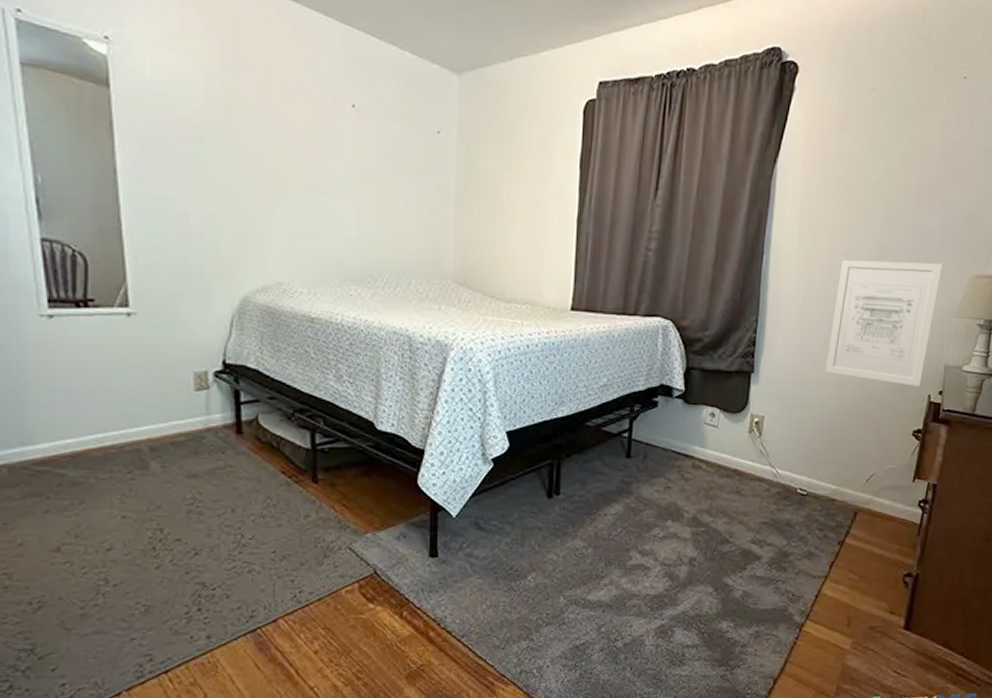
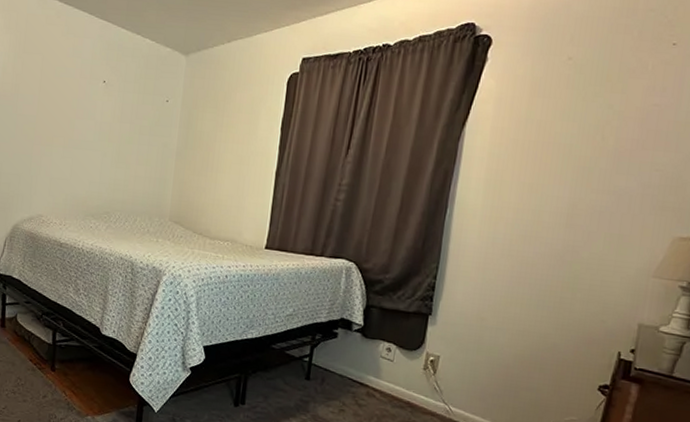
wall art: present [825,259,943,386] -> none [505,215,641,343]

